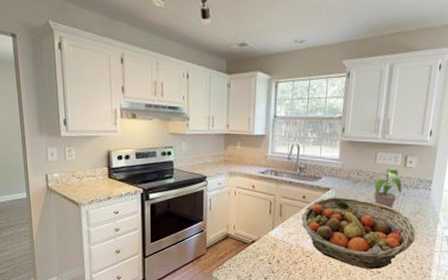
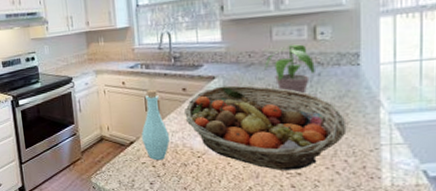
bottle: none [263,194,286,259] -> present [142,89,170,161]

